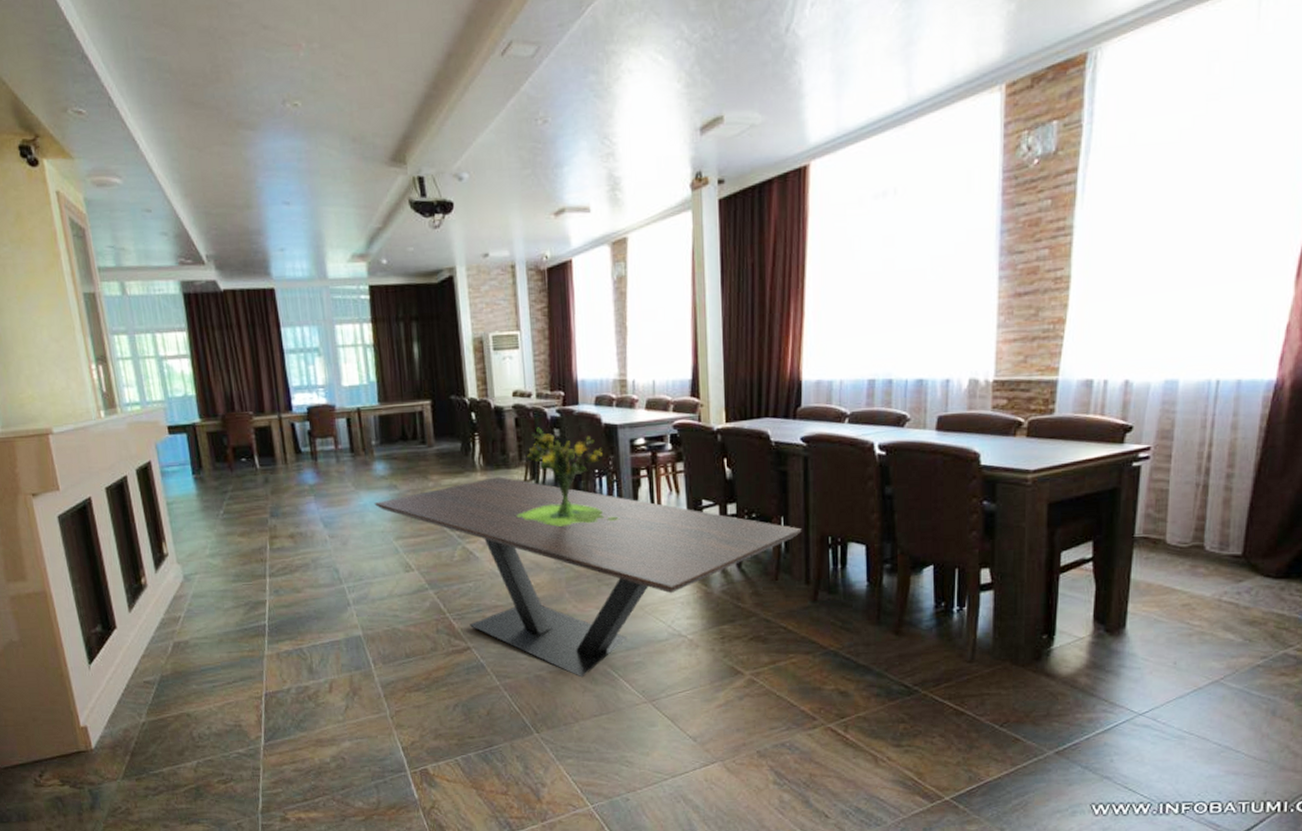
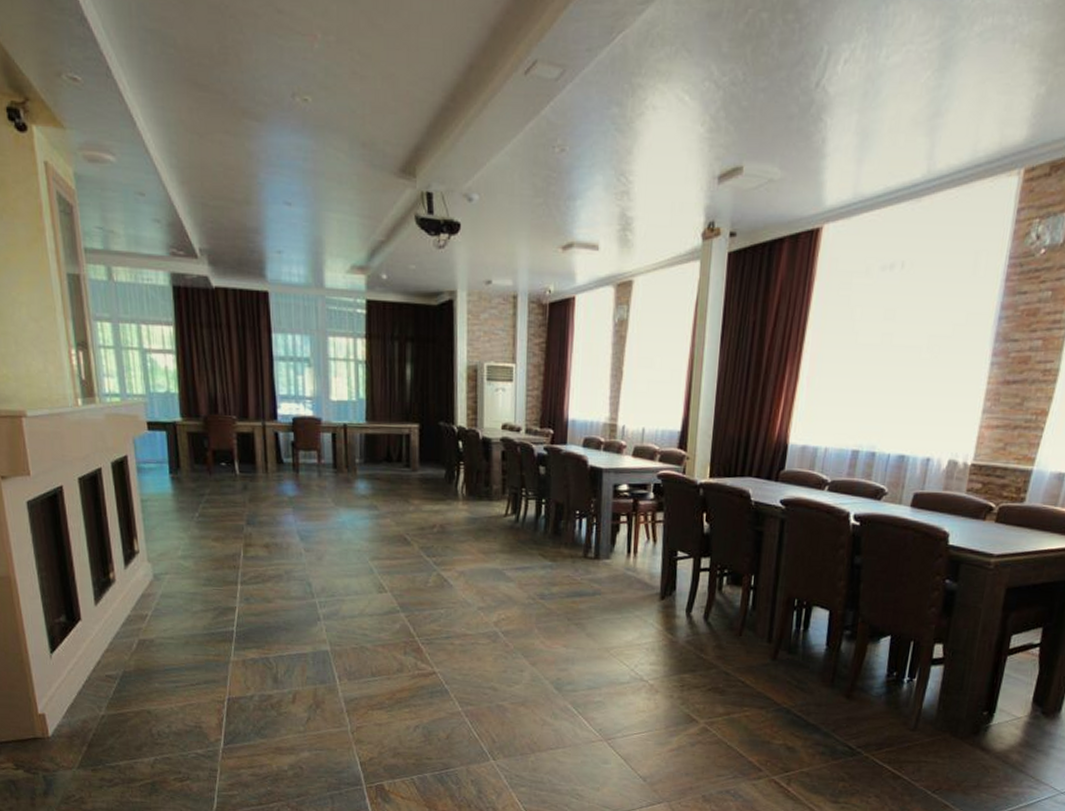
dining table: present [374,477,802,678] -> none [353,508,771,711]
bouquet: present [517,427,619,527] -> none [495,462,595,563]

